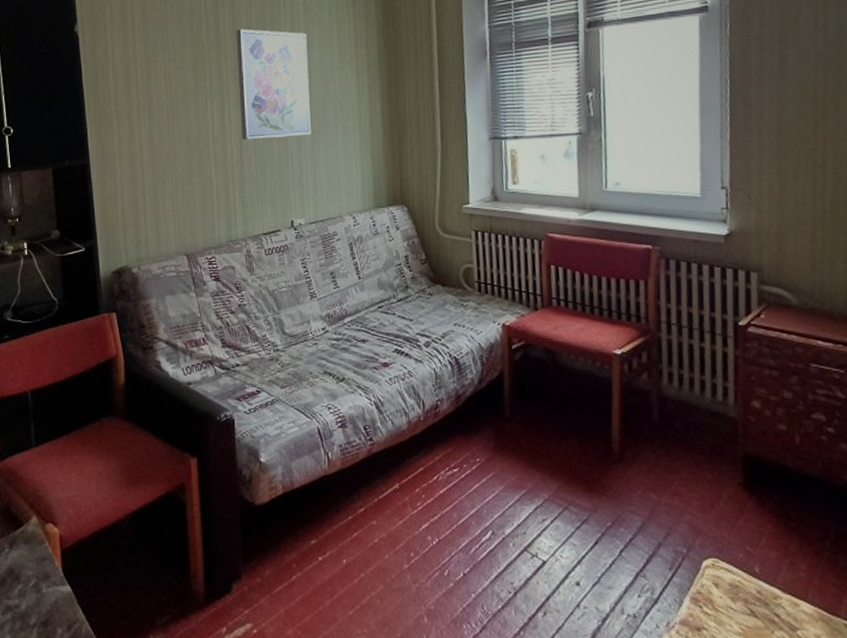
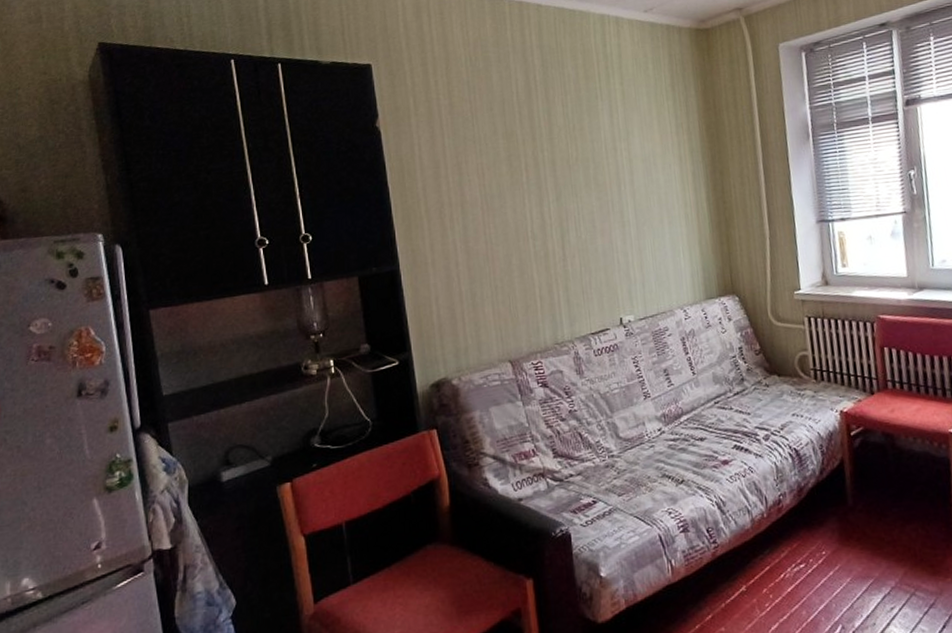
wall art: present [235,29,311,139] -> none [551,118,636,235]

